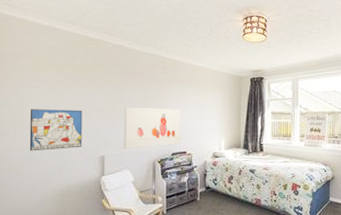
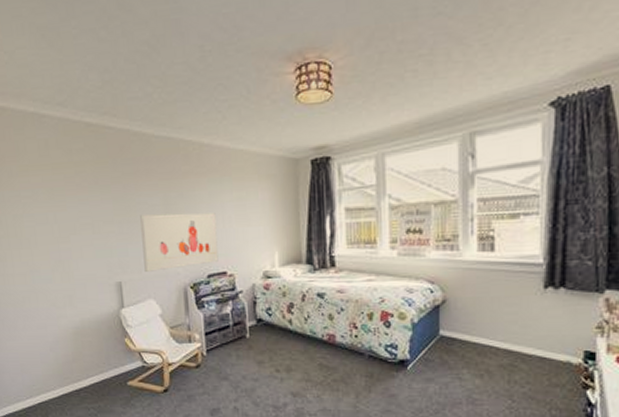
wall art: present [29,109,83,151] -> none [26,223,93,280]

